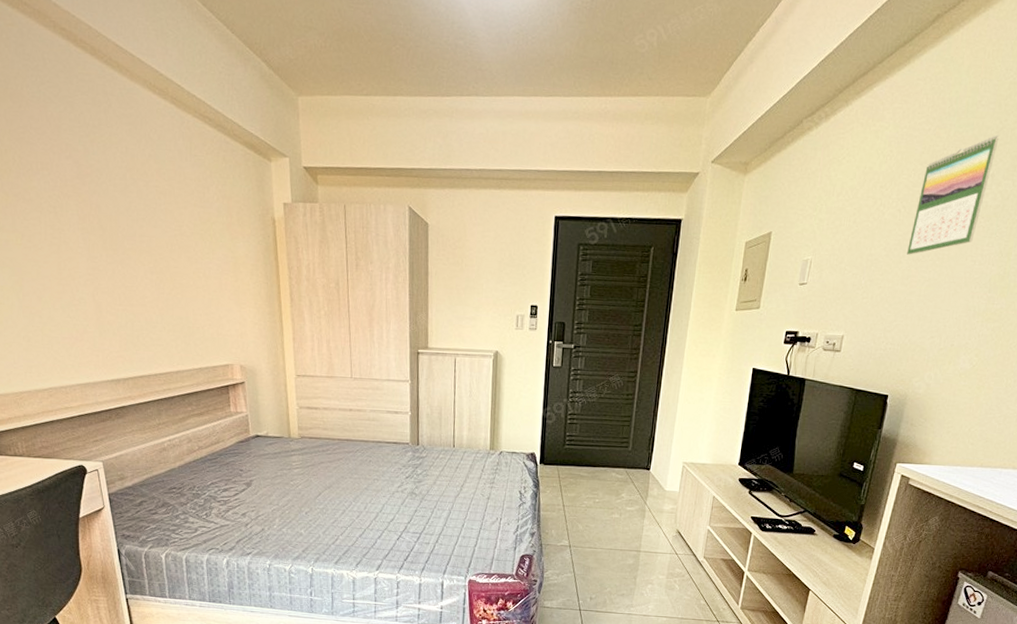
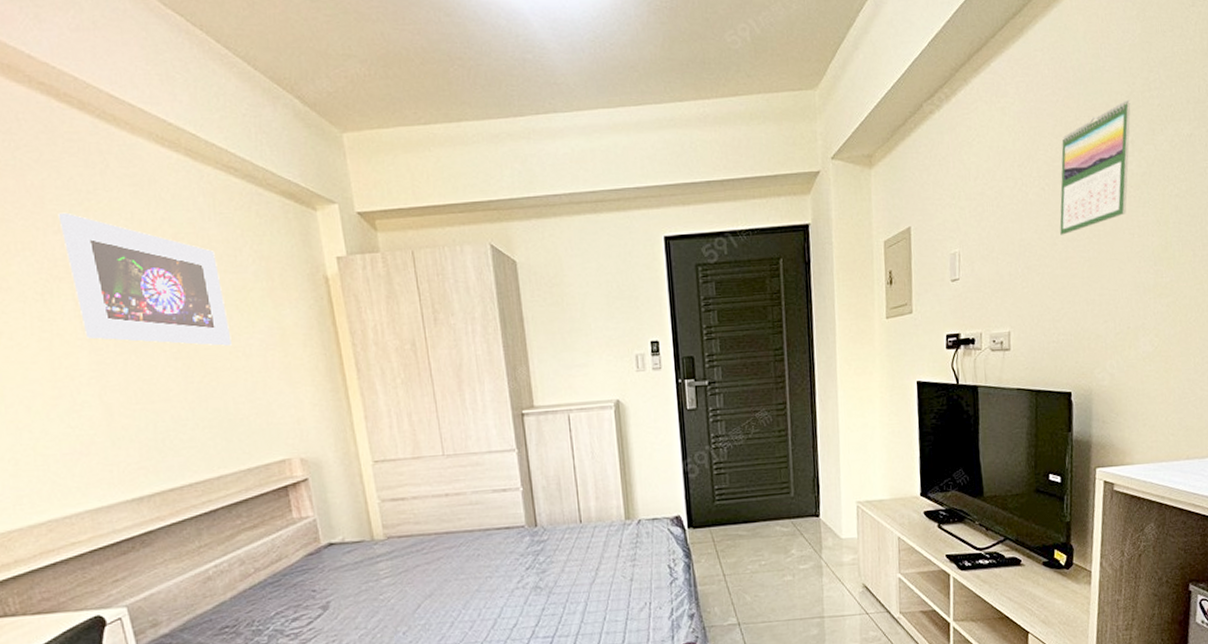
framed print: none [70,141,195,267] -> present [58,212,232,346]

